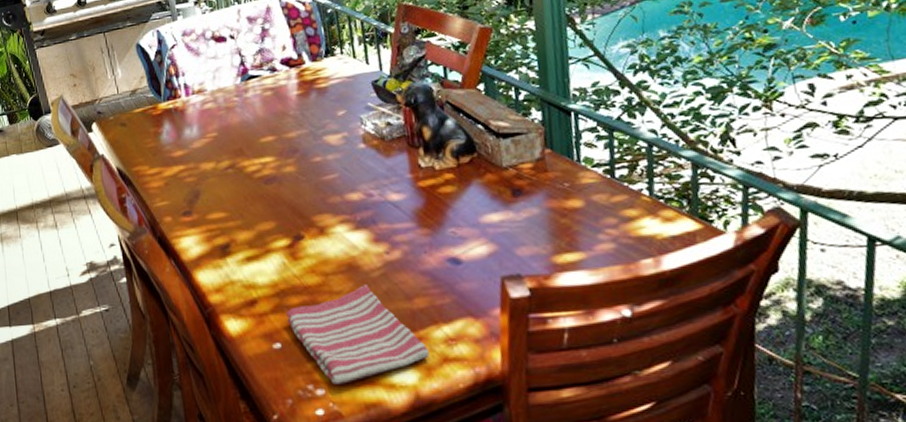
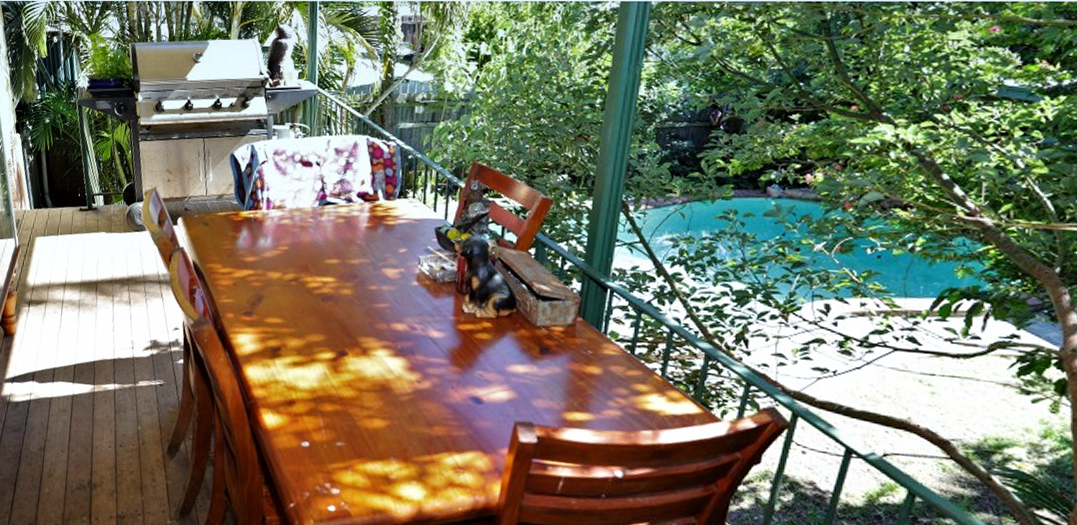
dish towel: present [286,284,430,385] -> none [318,406,438,488]

